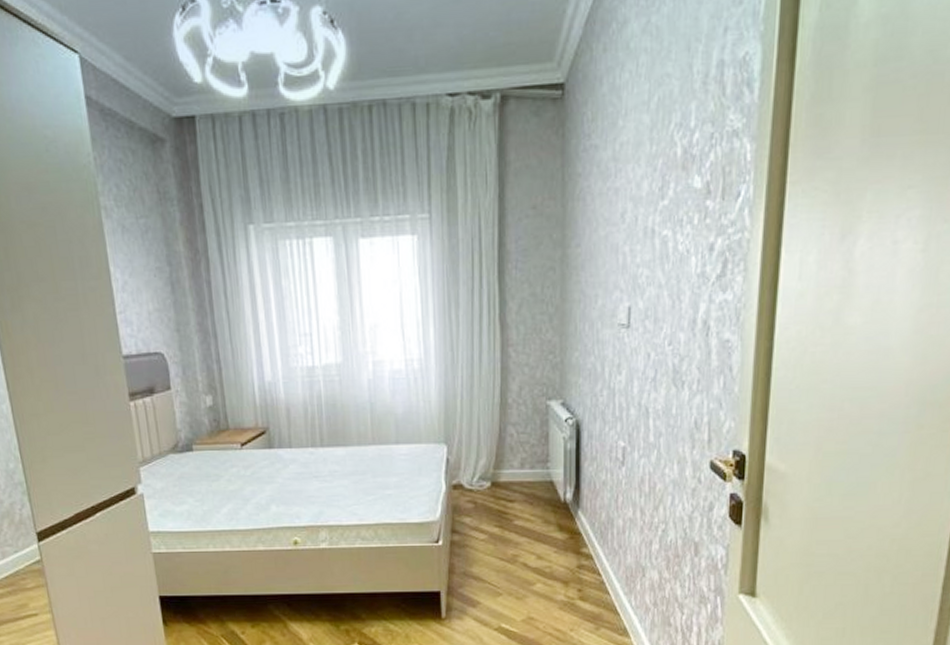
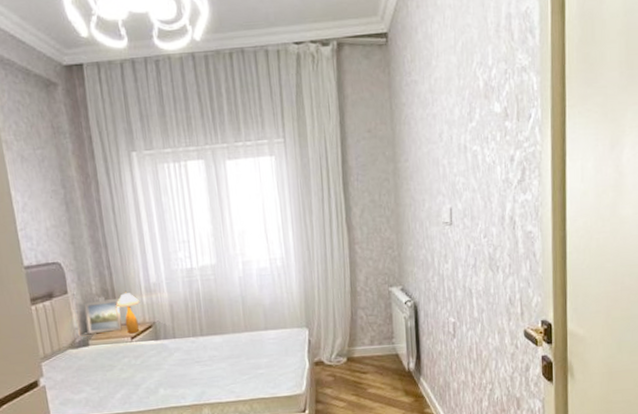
picture frame: none [188,398,231,438] -> present [83,299,122,335]
table lamp: none [224,389,253,440] -> present [115,291,141,334]

